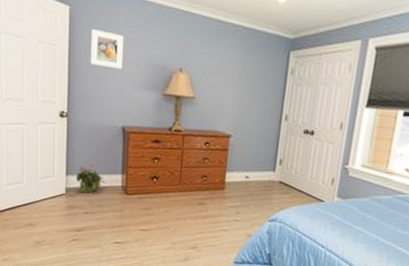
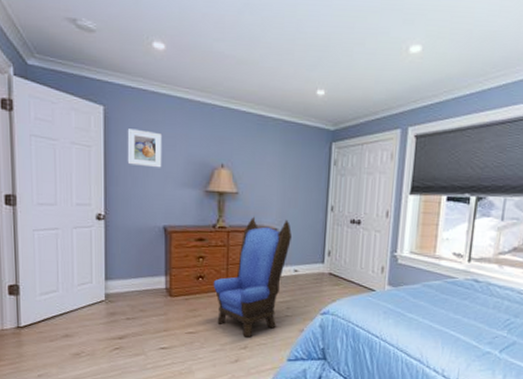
potted plant: present [75,164,105,194] -> none [115,267,148,298]
armchair: none [166,121,245,239] -> present [213,216,292,338]

